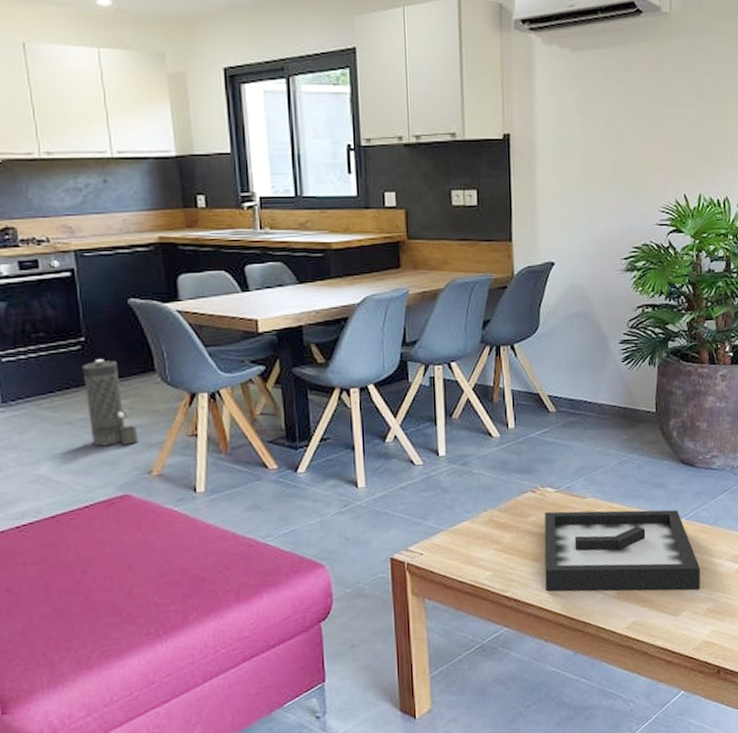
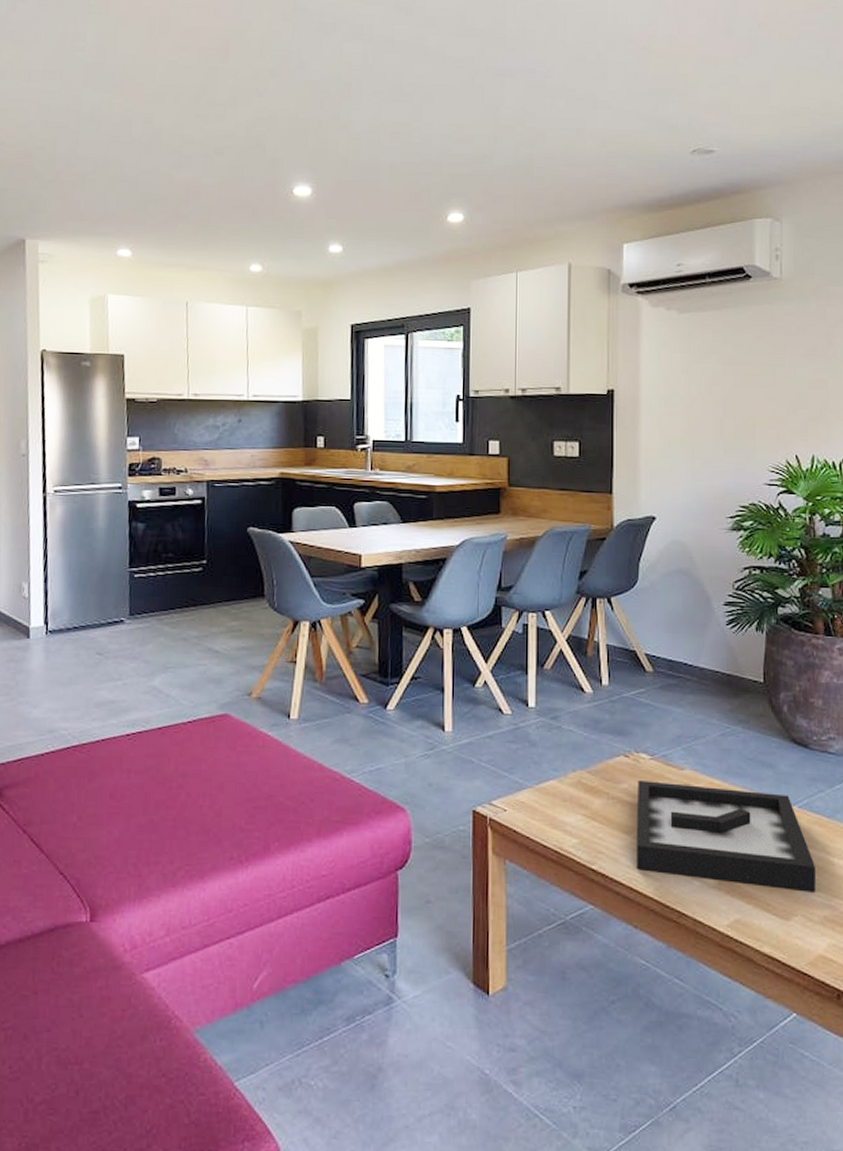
canister: present [82,359,138,447] -> none [201,582,243,665]

